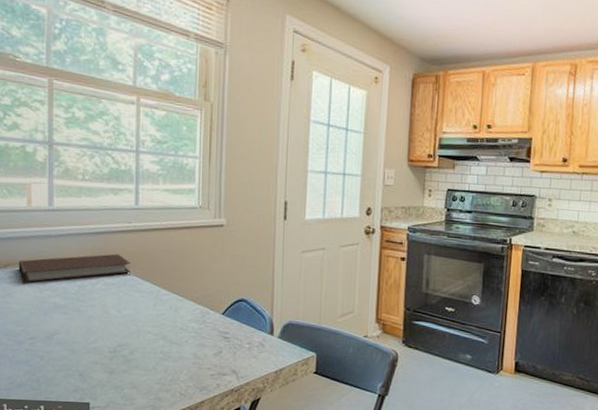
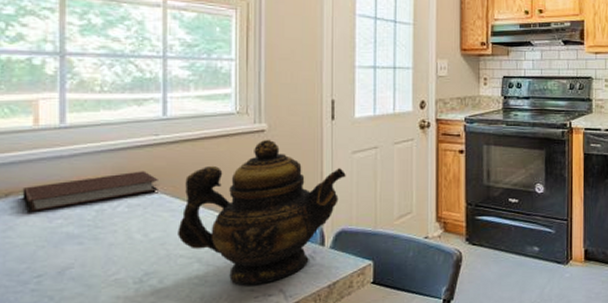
teapot: none [146,233,295,365] -> present [178,139,346,286]

